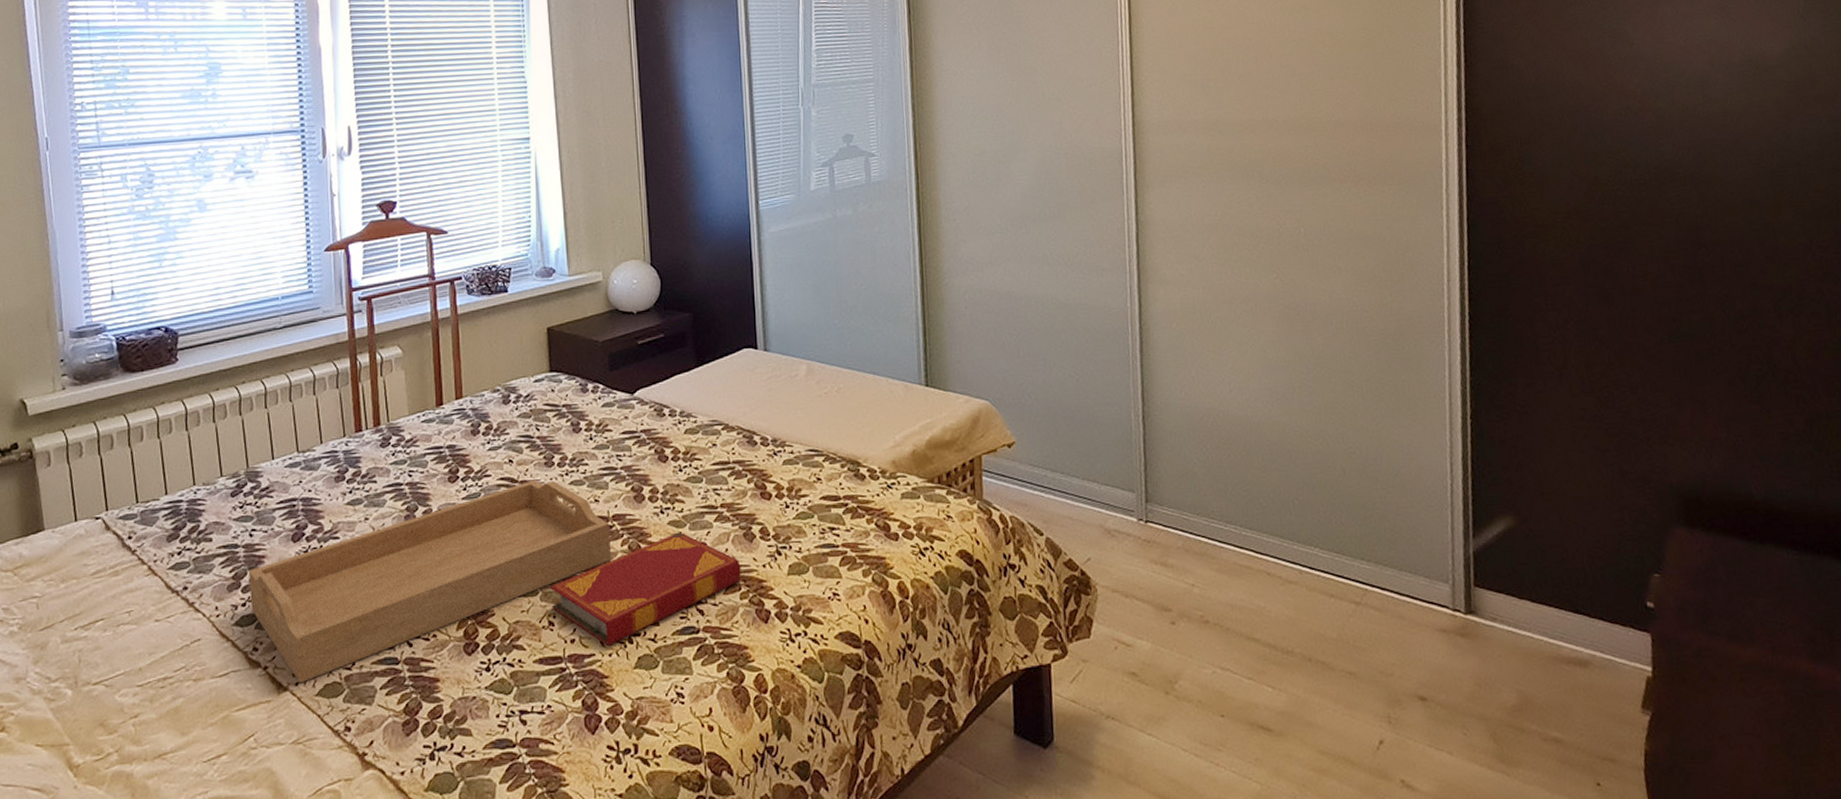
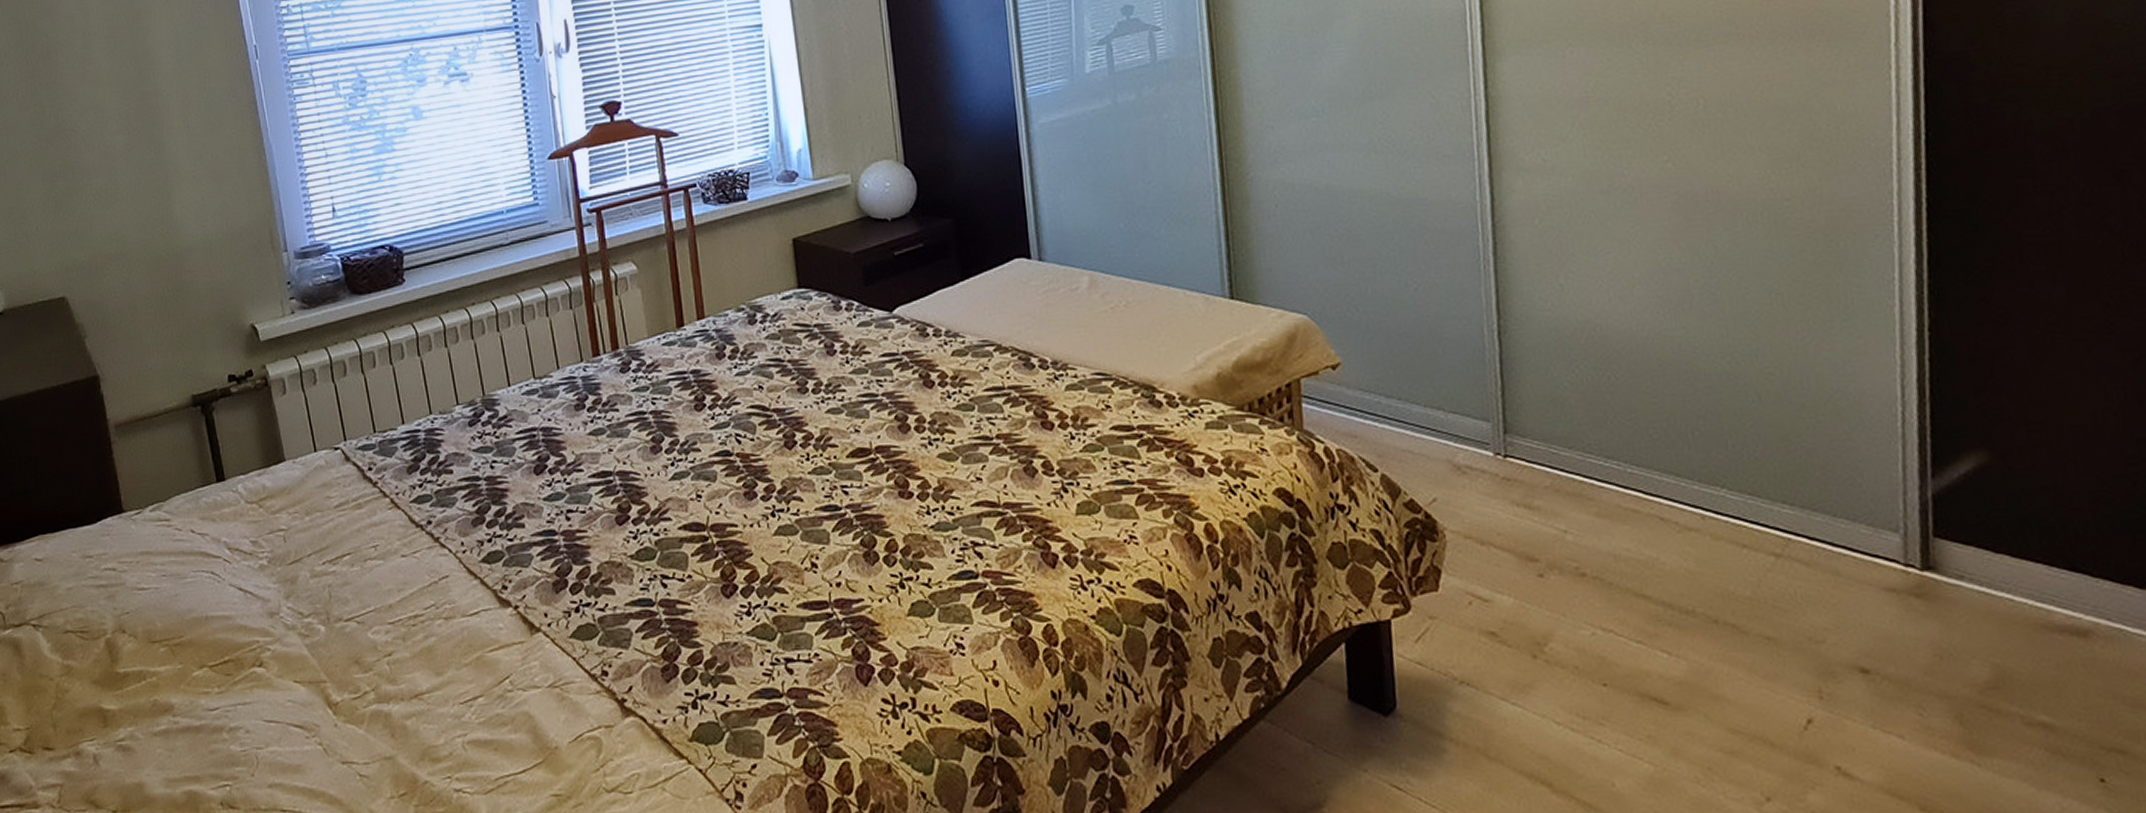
serving tray: present [248,479,612,684] -> none [491,407,877,624]
hardback book: present [550,532,741,646] -> none [811,465,1023,590]

